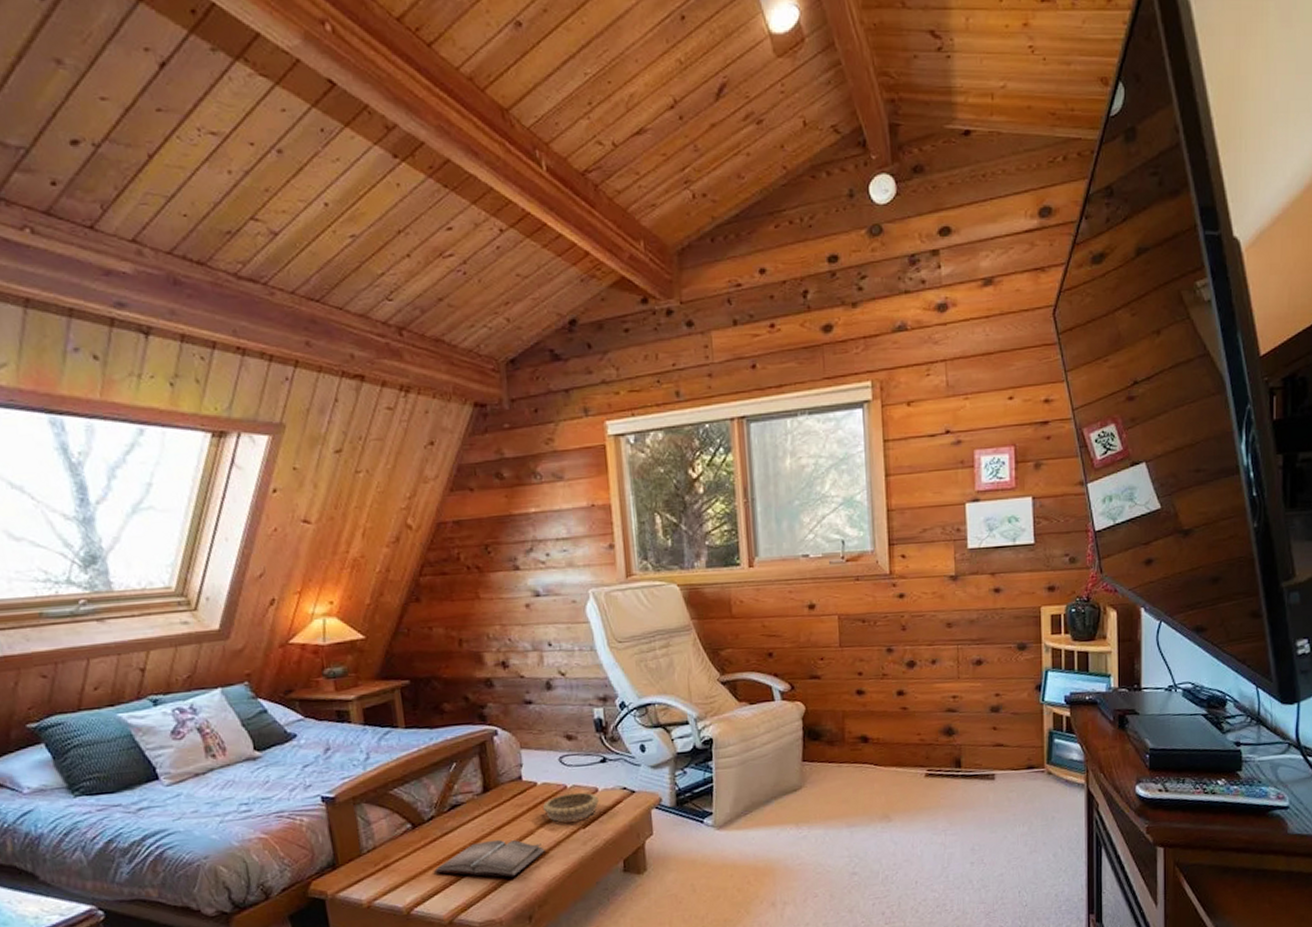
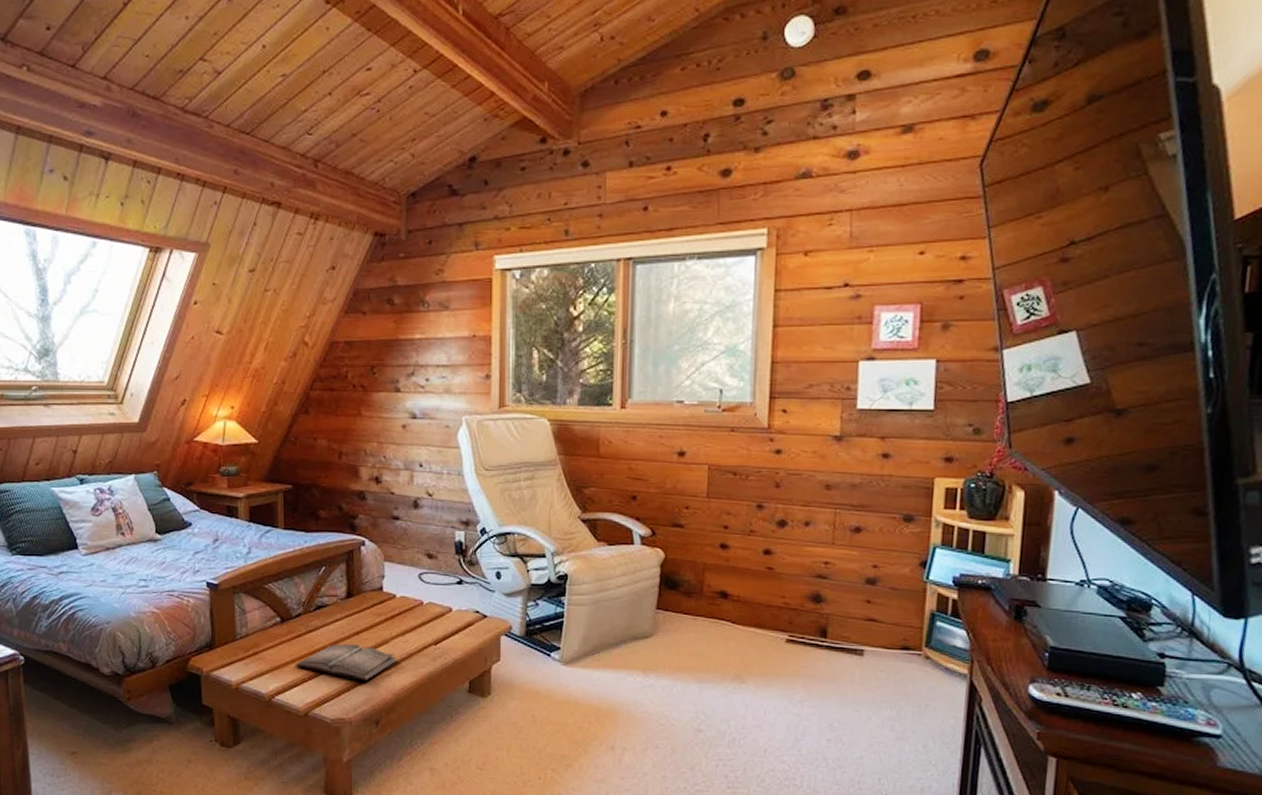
decorative bowl: present [543,792,599,823] -> none [400,609,451,637]

